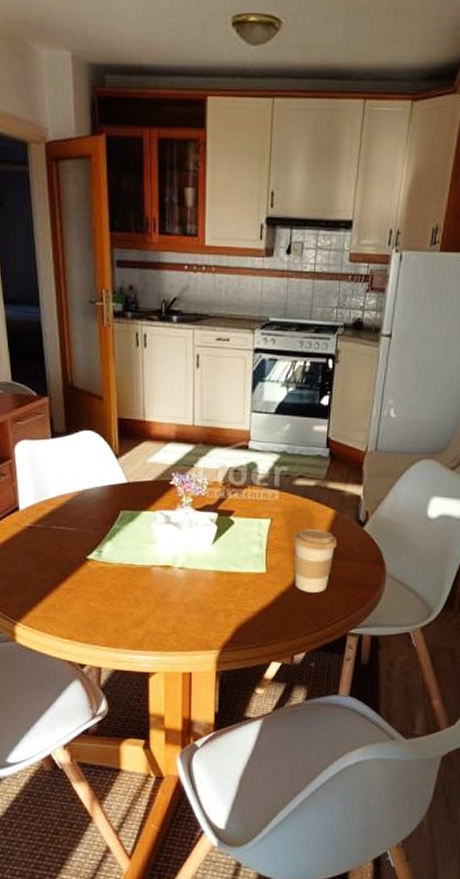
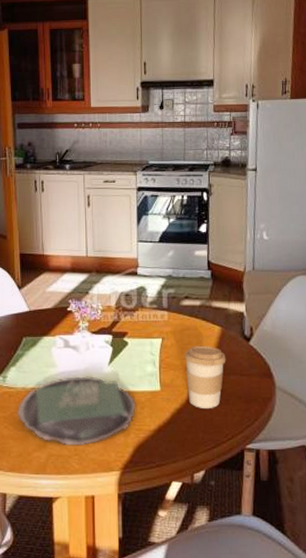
plate: none [112,555,239,624] -> present [16,376,136,446]

